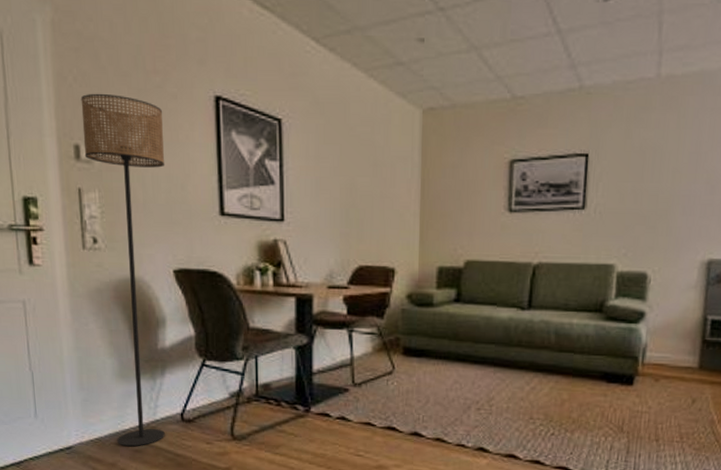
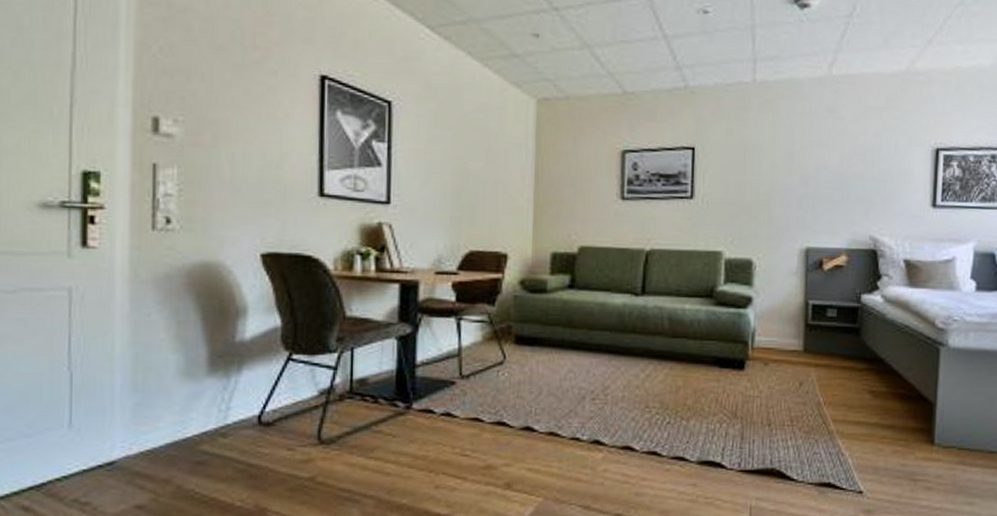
floor lamp: present [80,93,165,447] -> none [164,65,261,458]

